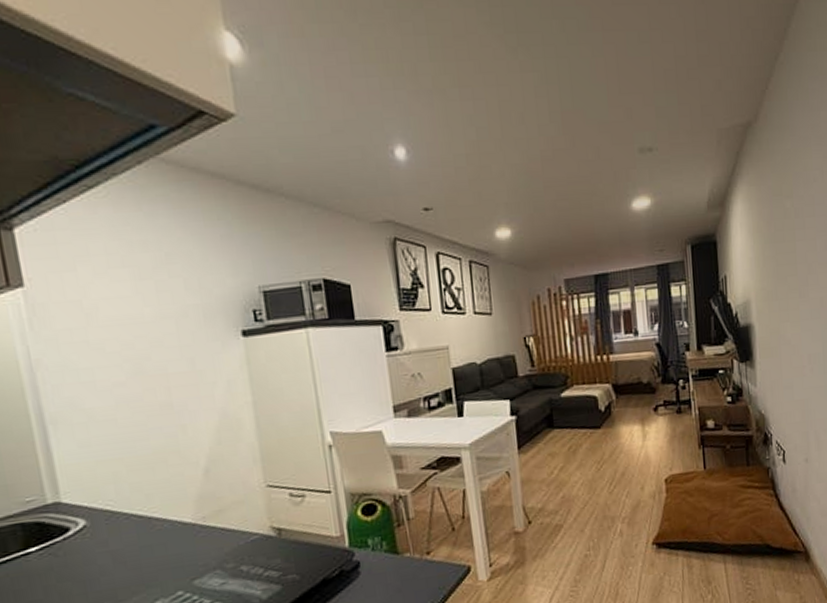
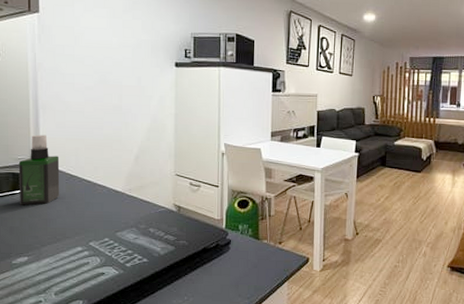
spray bottle: none [27,461,100,568] -> present [18,134,60,206]

